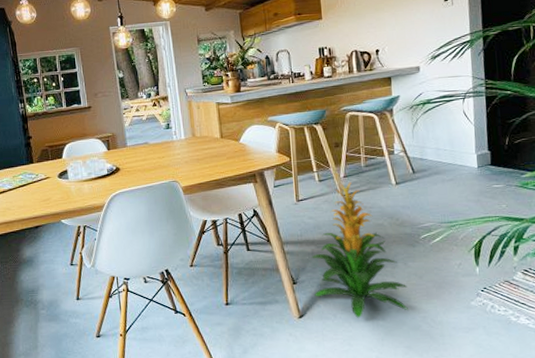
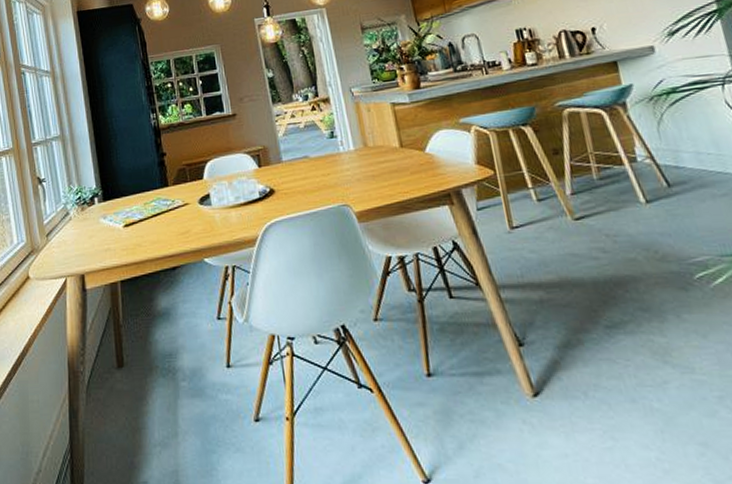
indoor plant: present [312,182,409,319] -> none [541,201,696,399]

